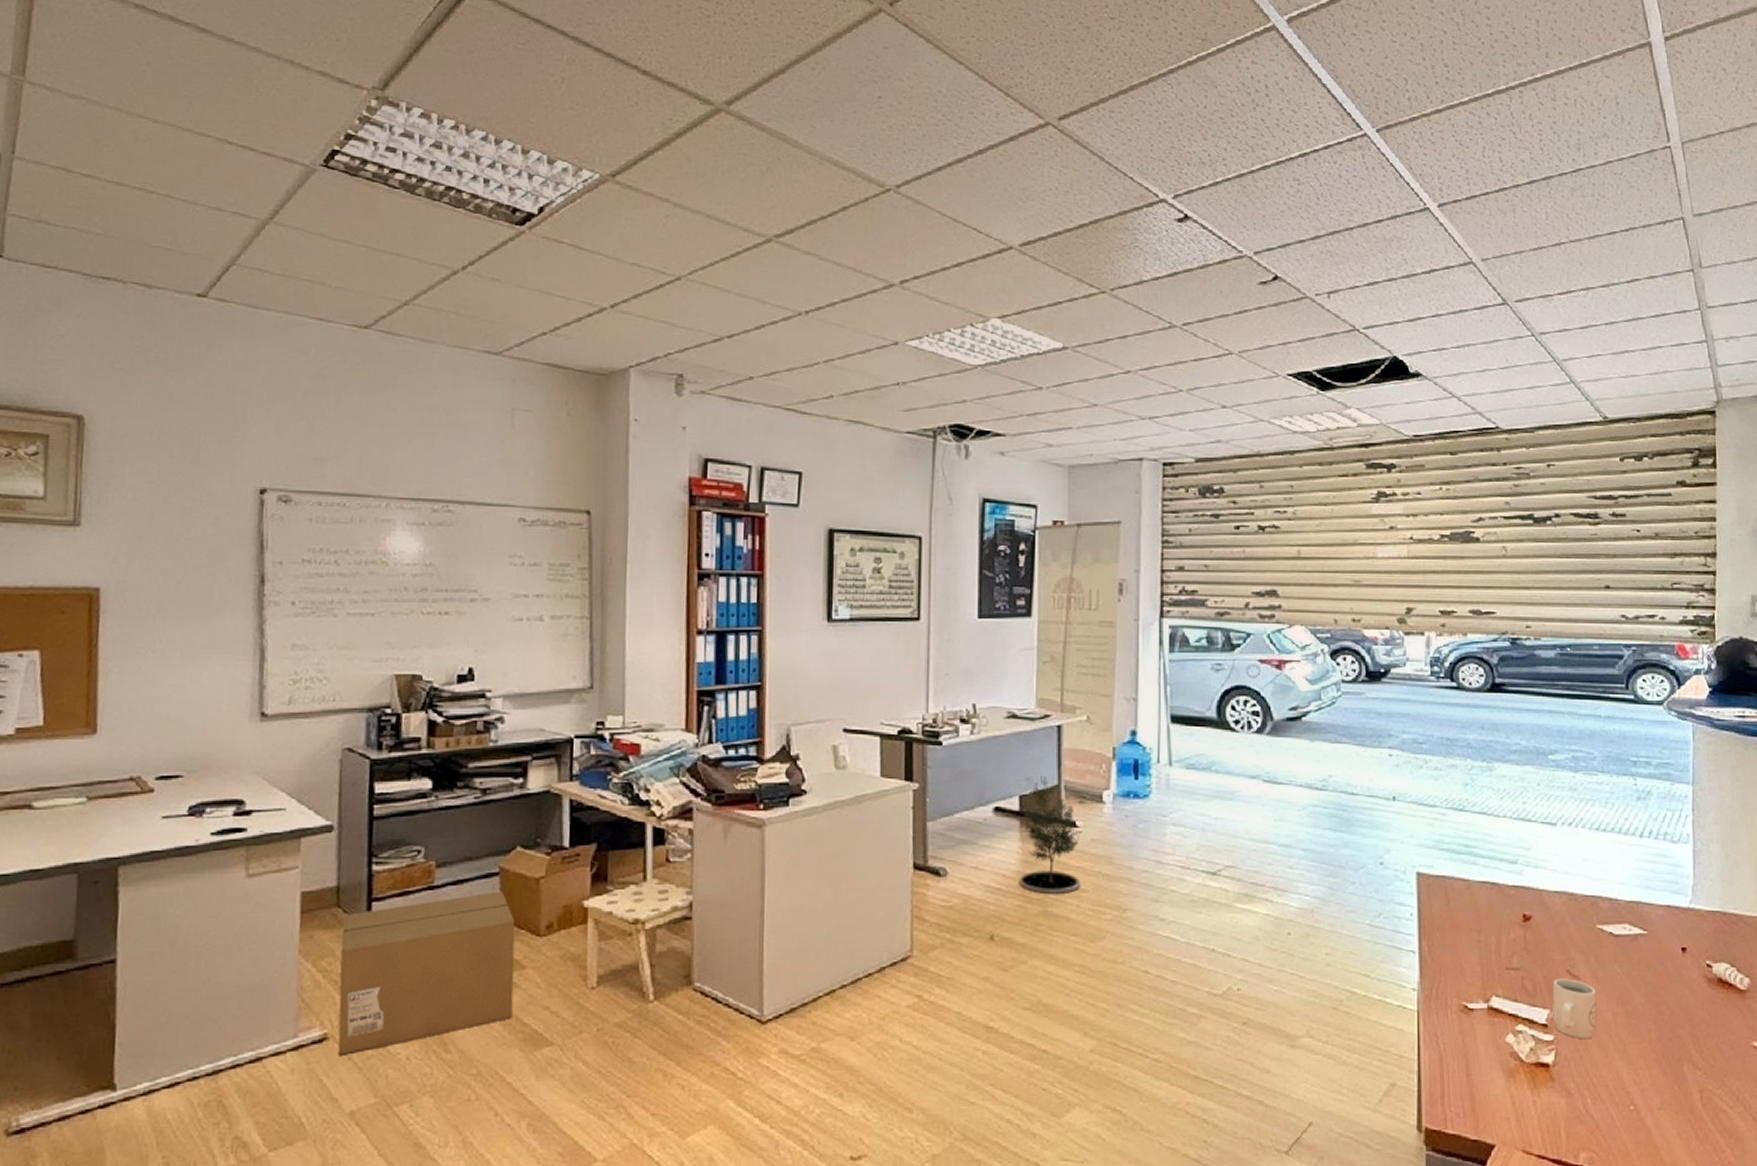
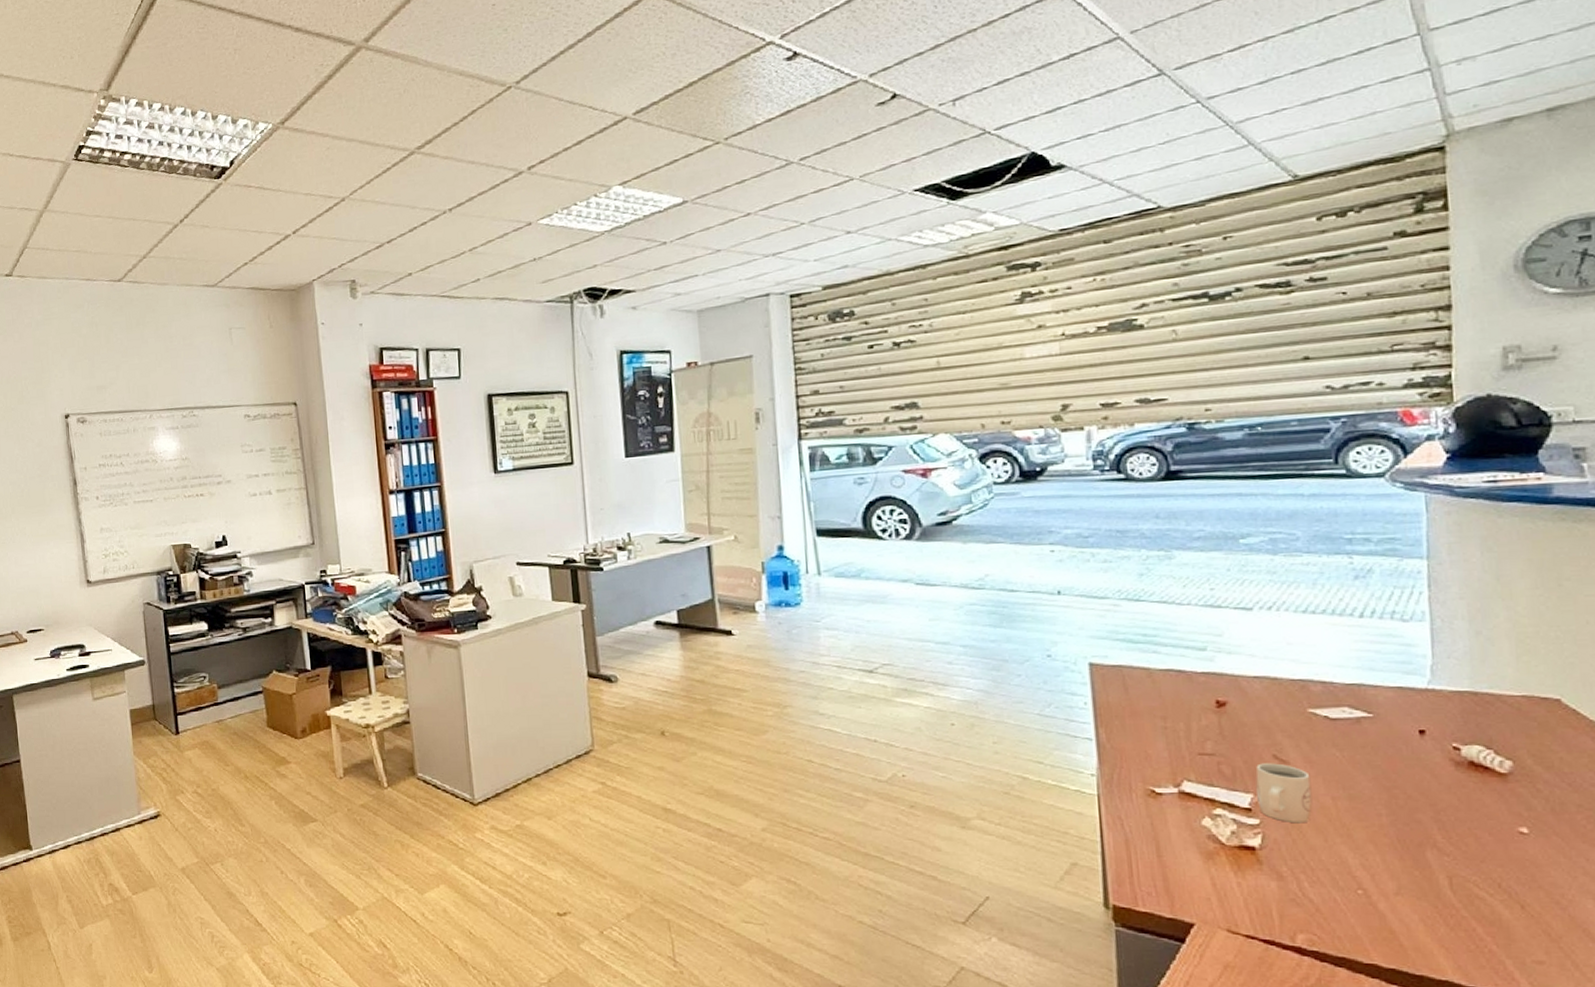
box: present [337,890,515,1057] -> none [159,704,285,829]
potted tree: present [1018,775,1083,894] -> none [677,591,740,695]

